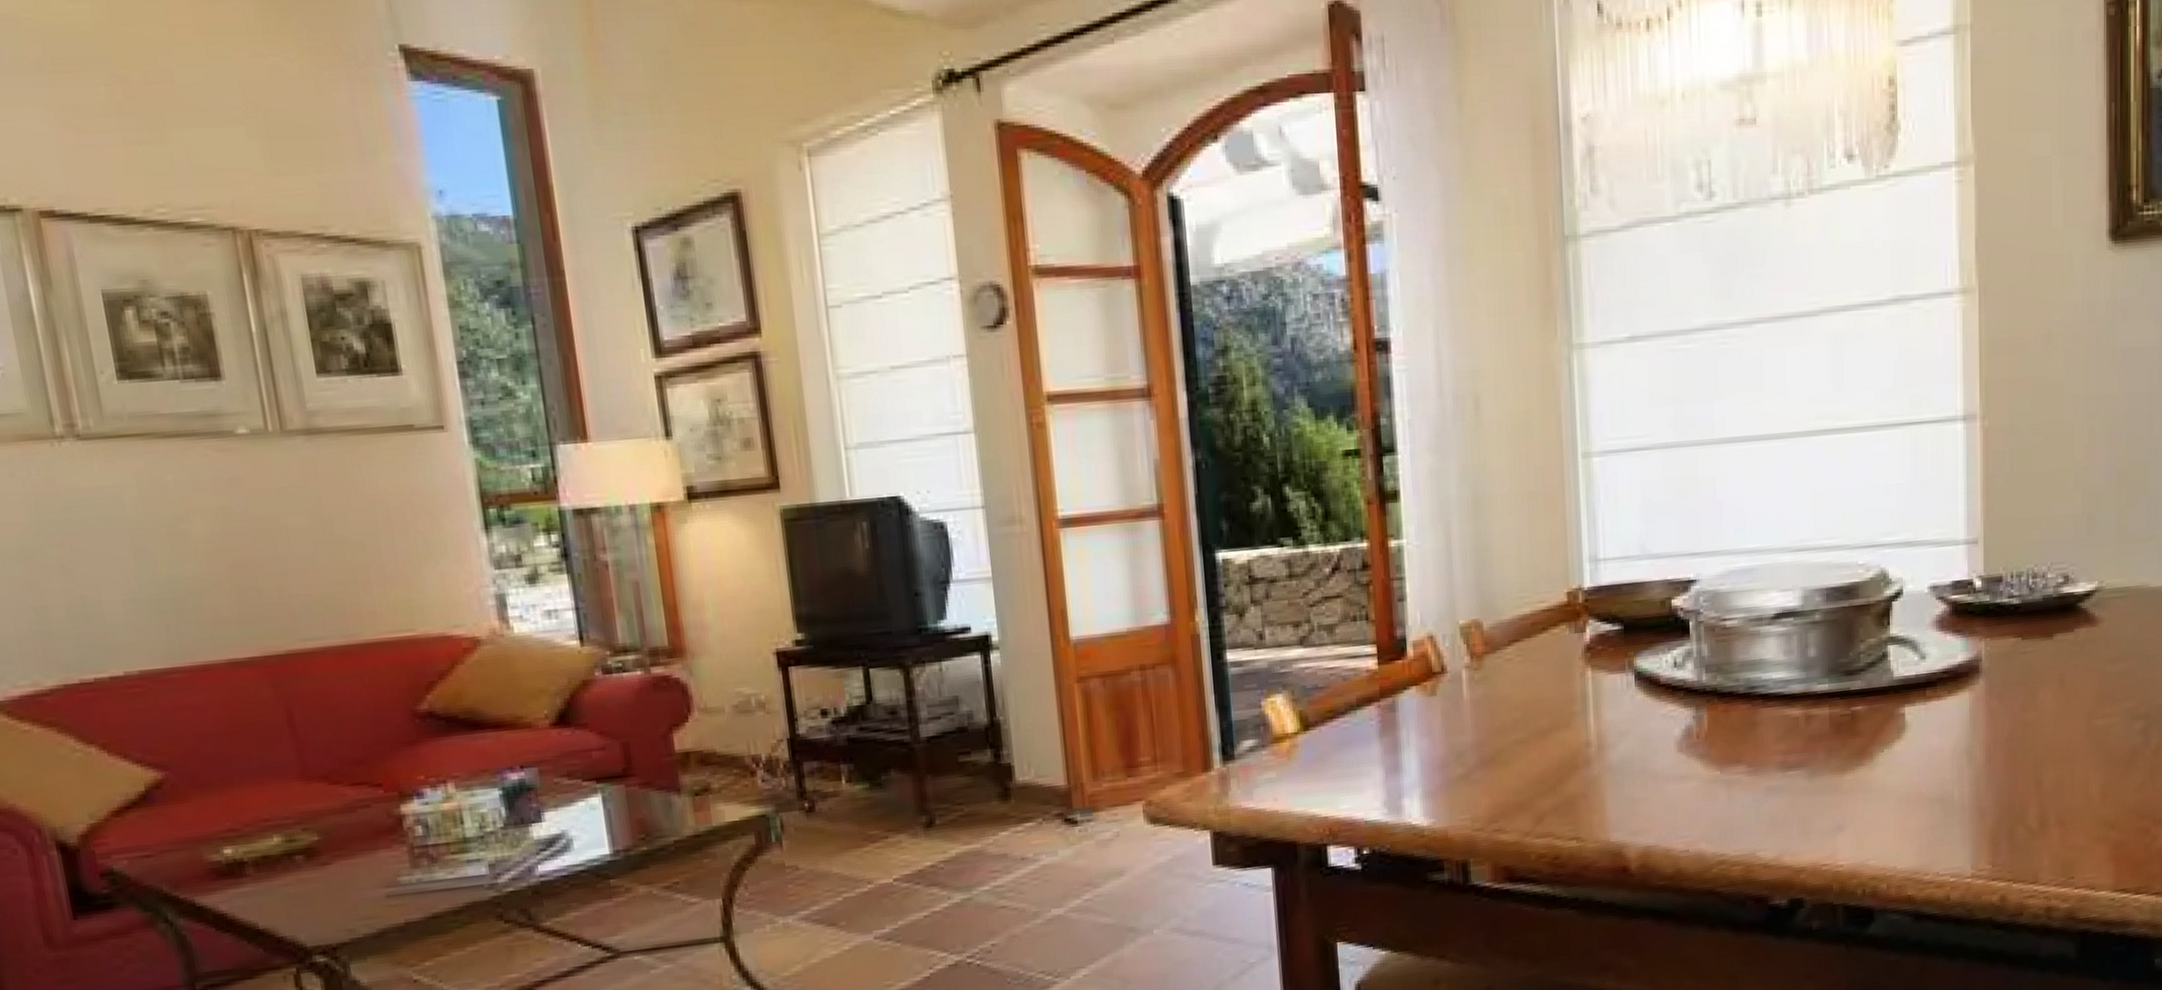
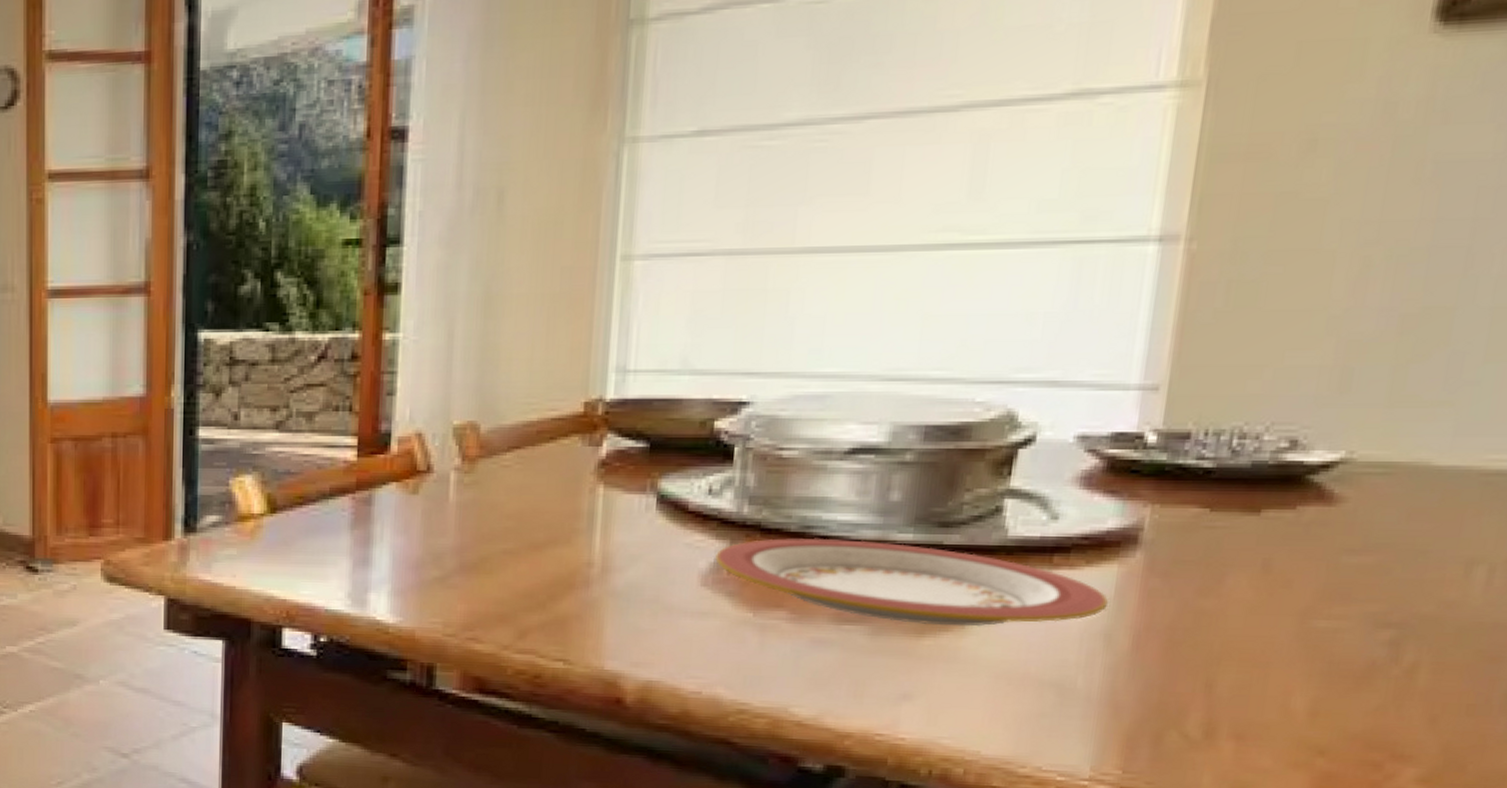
plate: none [1686,694,1966,763] -> present [715,538,1108,627]

